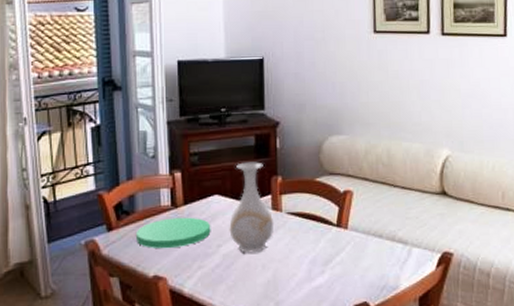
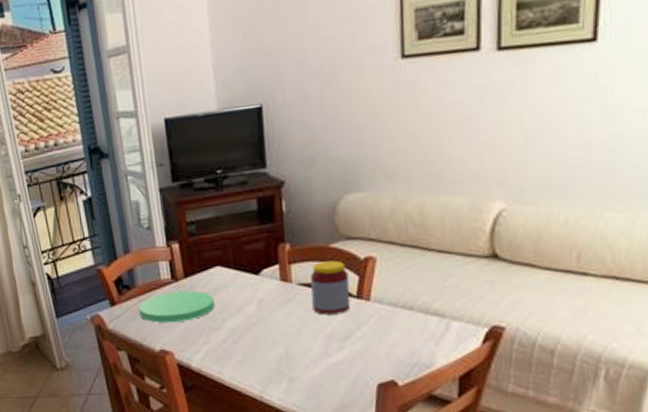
vase: present [229,162,273,253] -> none [234,228,283,328]
jar: none [298,193,332,242] -> present [310,261,351,315]

